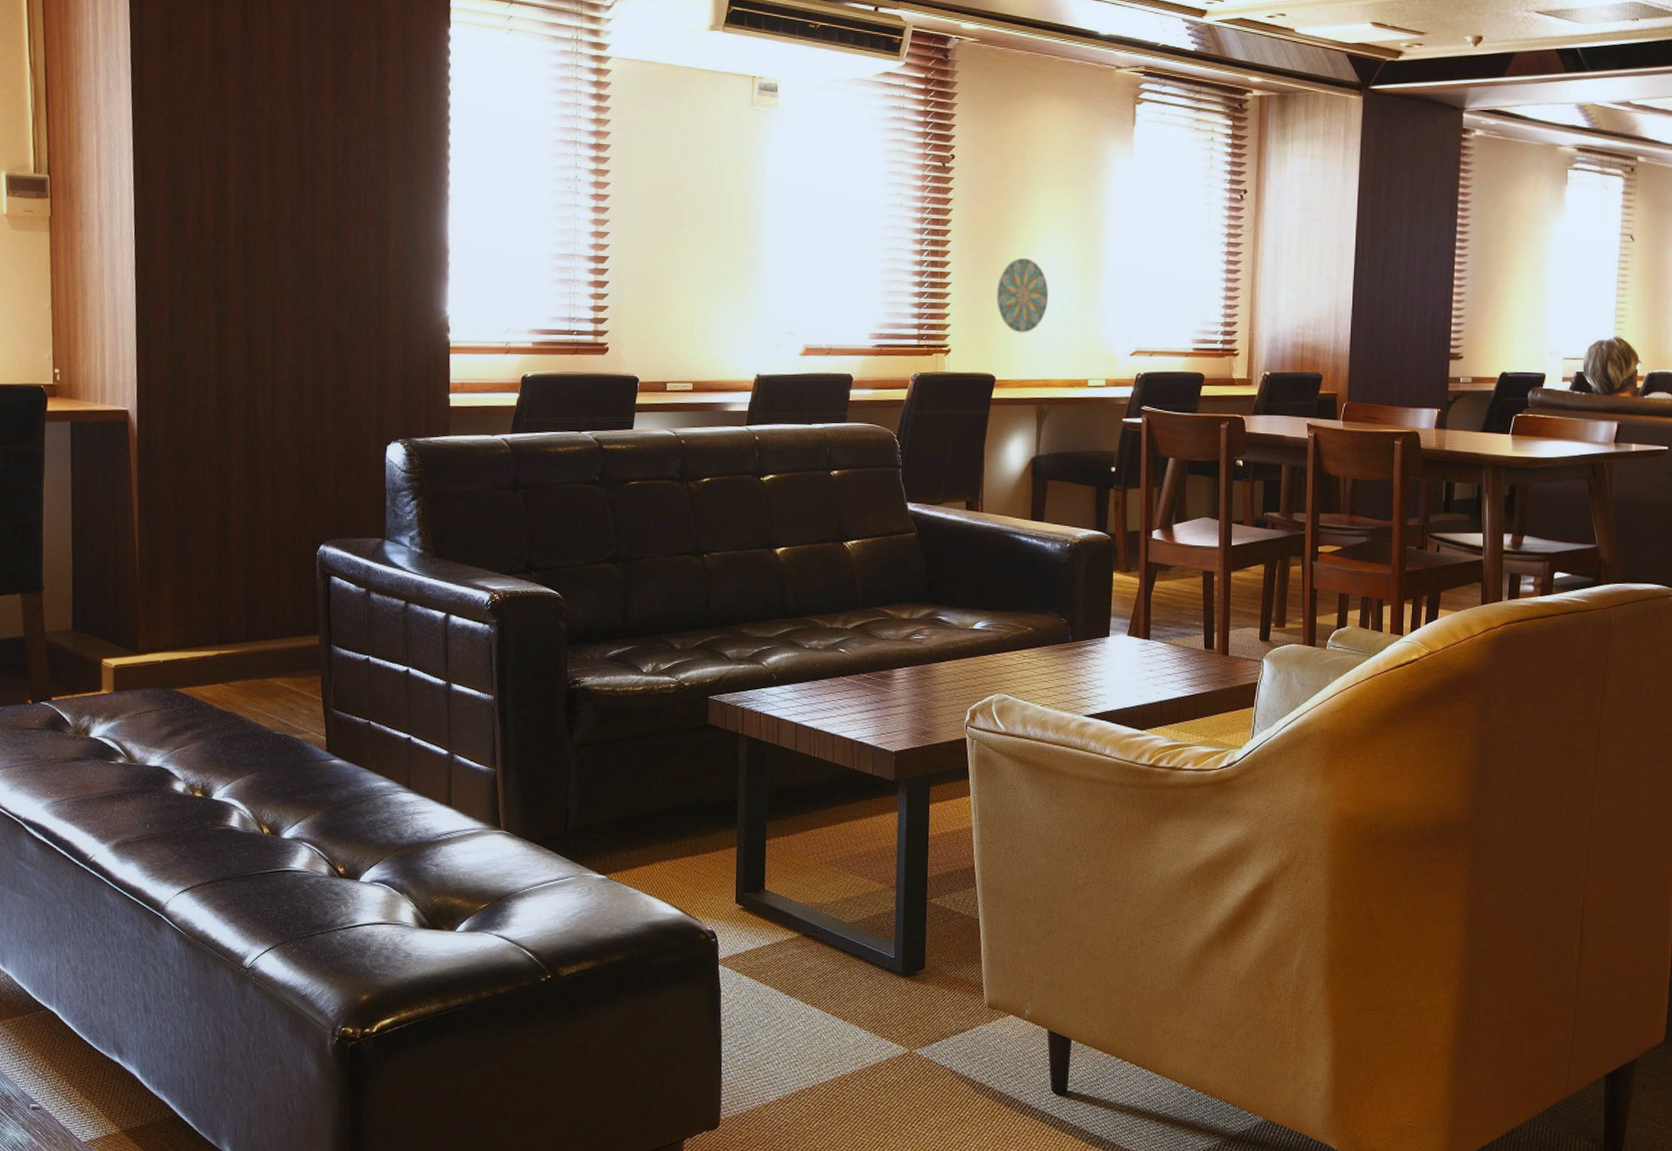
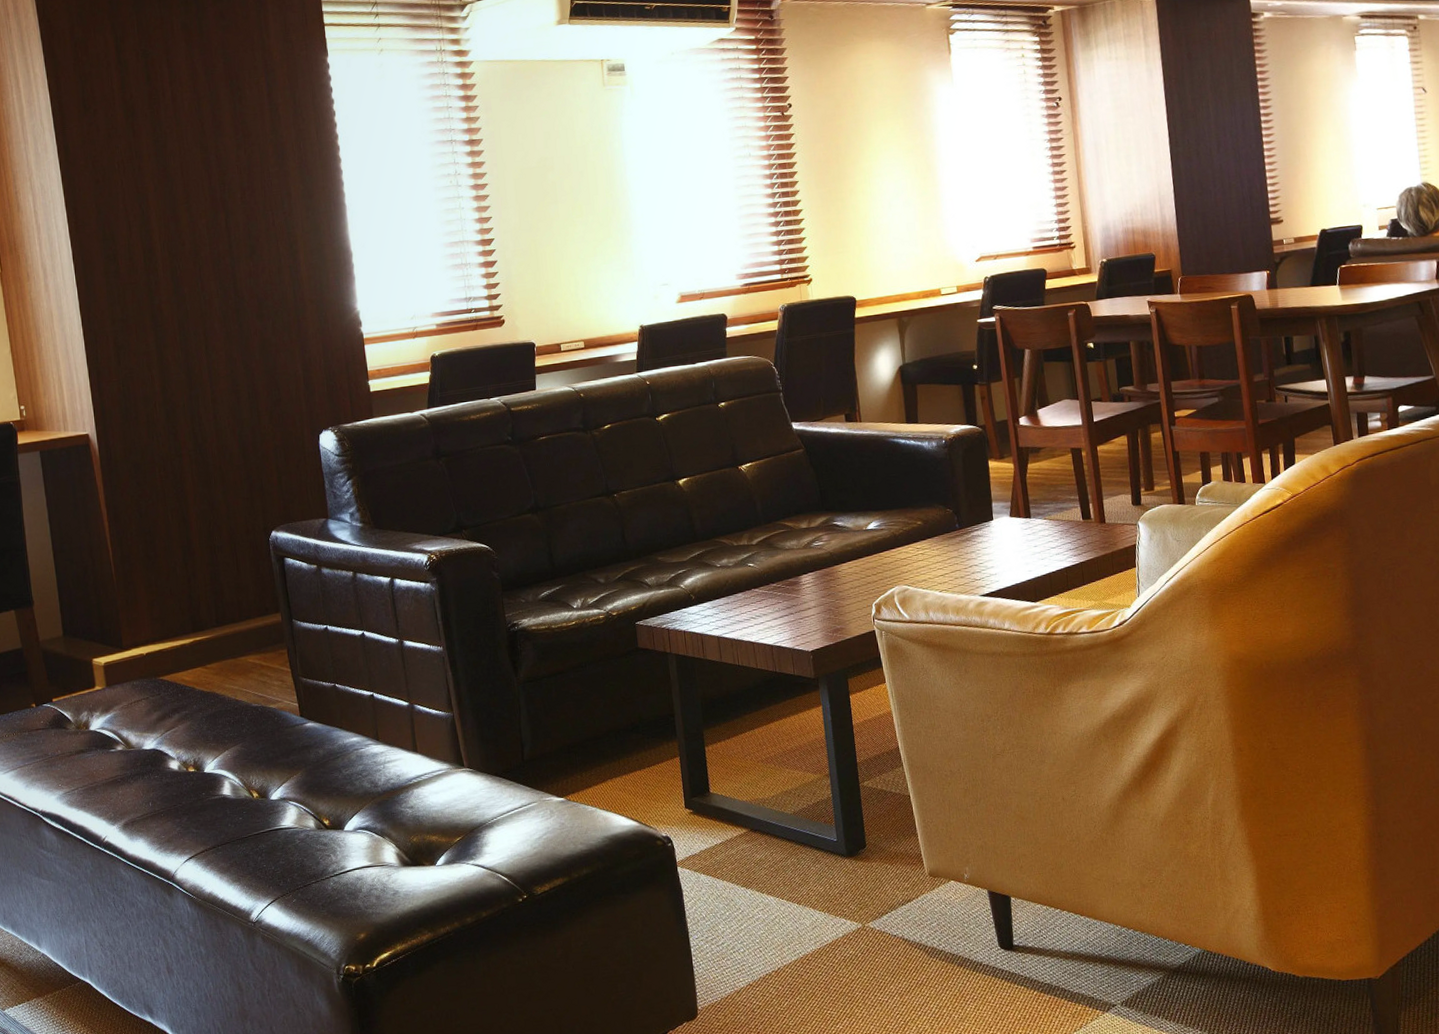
decorative plate: present [997,257,1049,333] -> none [846,187,895,255]

